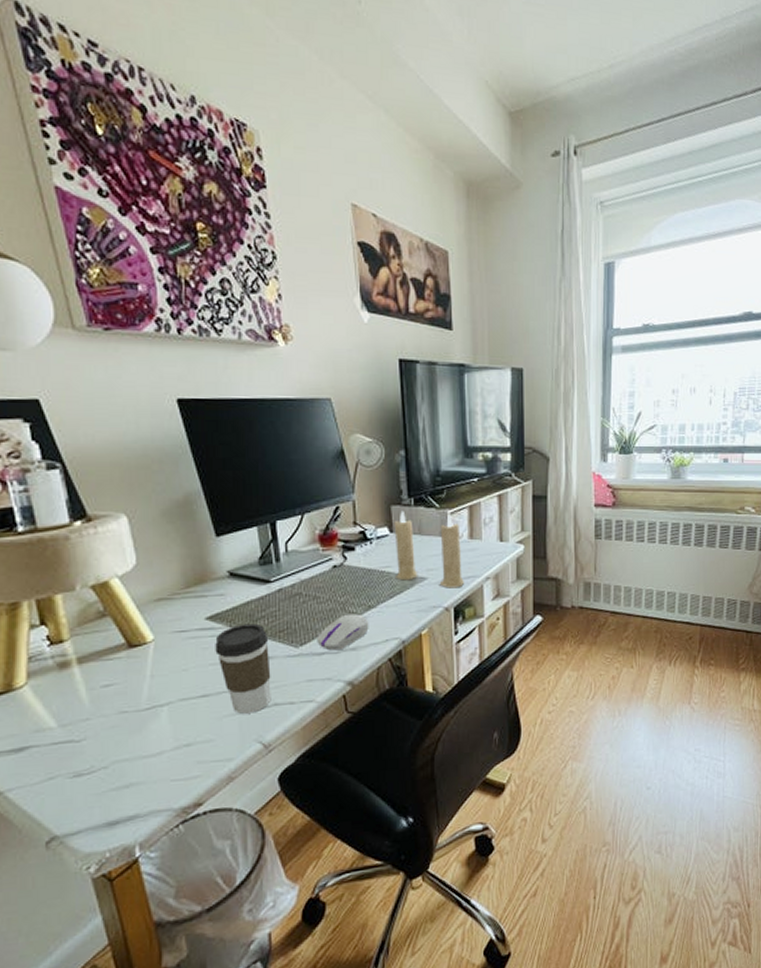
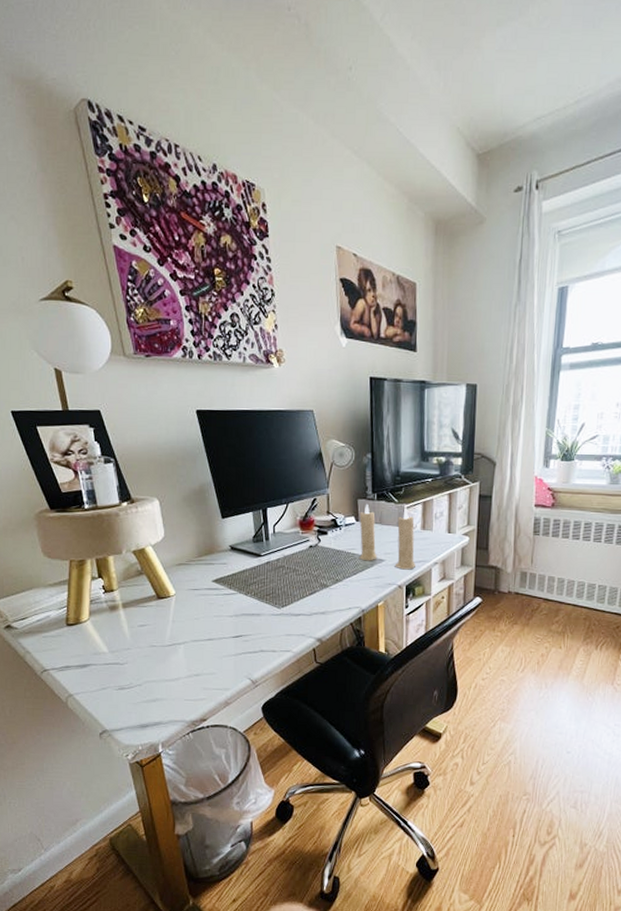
coffee cup: present [215,623,271,714] -> none [219,587,259,656]
computer mouse: present [317,614,369,651] -> none [295,585,336,613]

